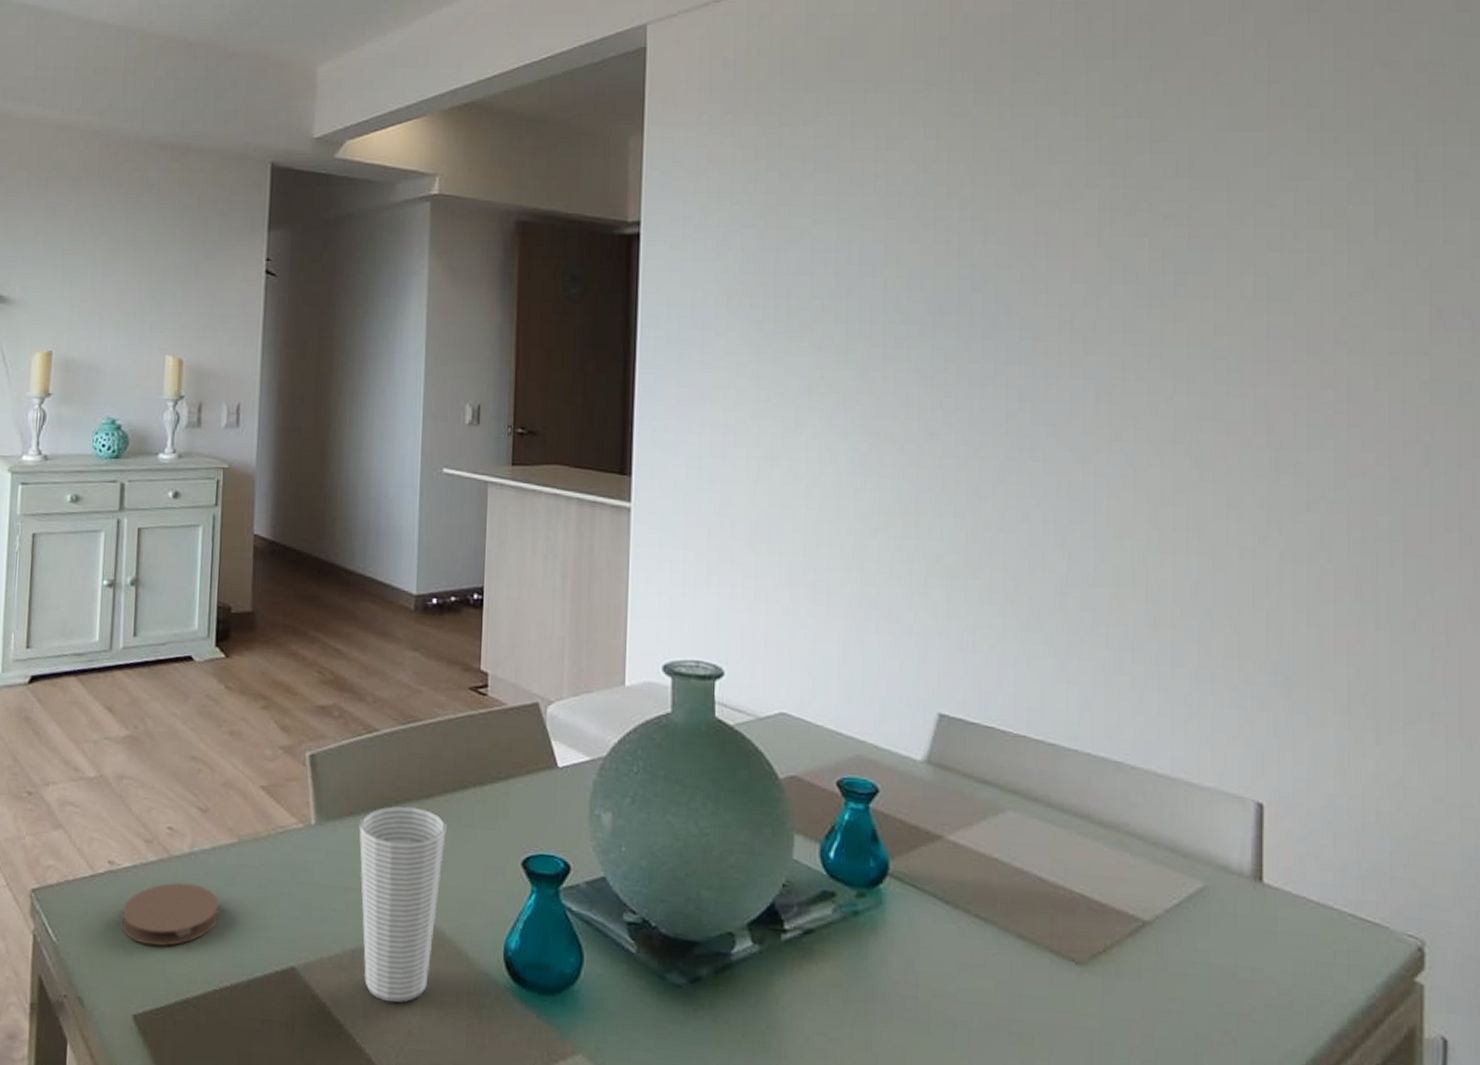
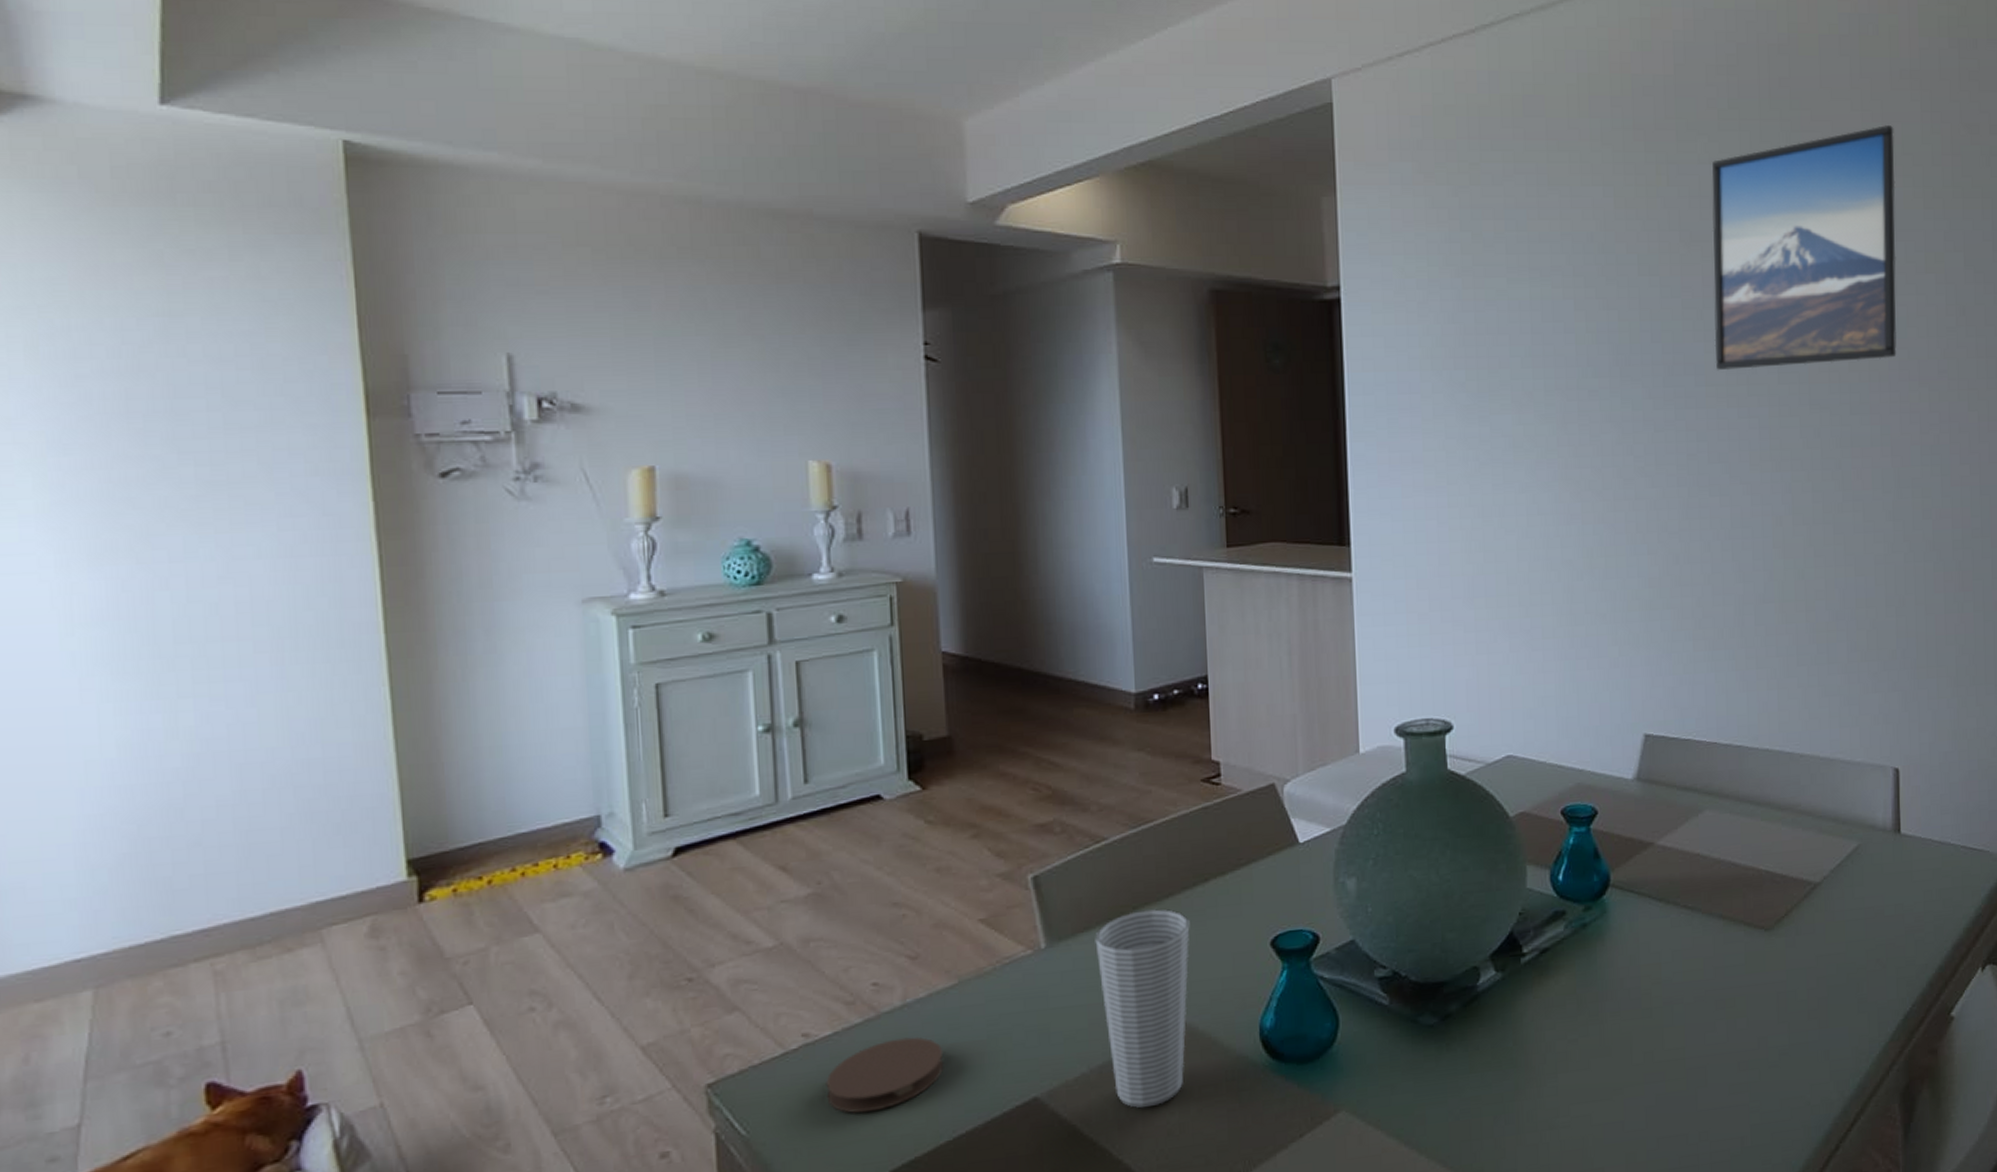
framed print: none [1045,63,1284,326] -> present [1712,125,1897,371]

